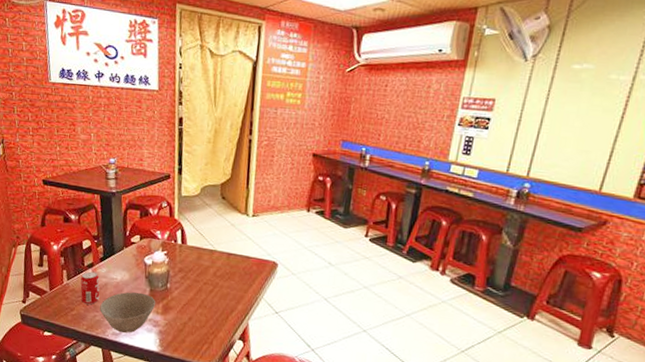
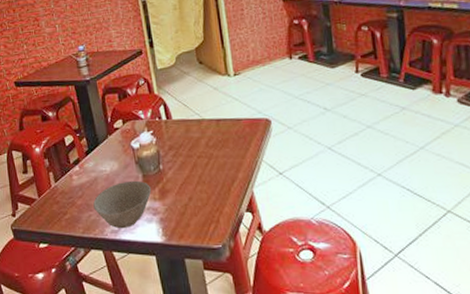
beverage can: present [80,271,100,305] -> none [69,168,92,205]

